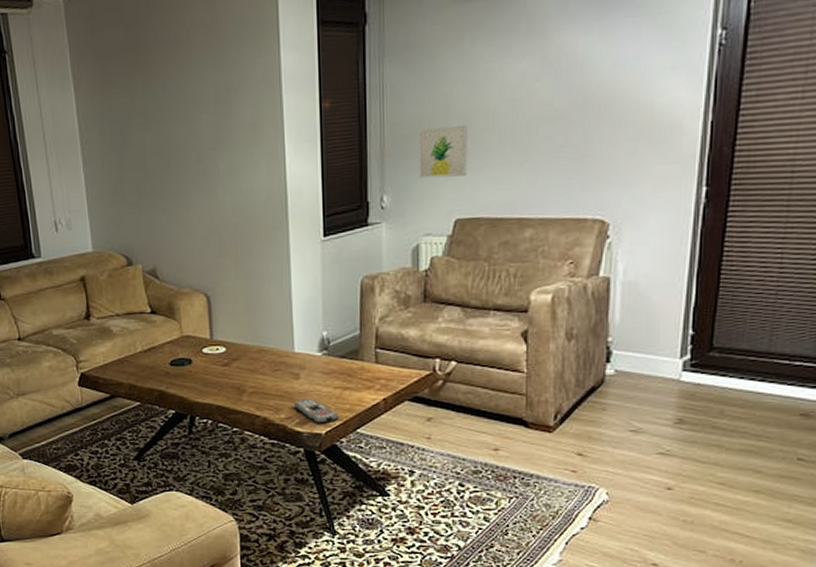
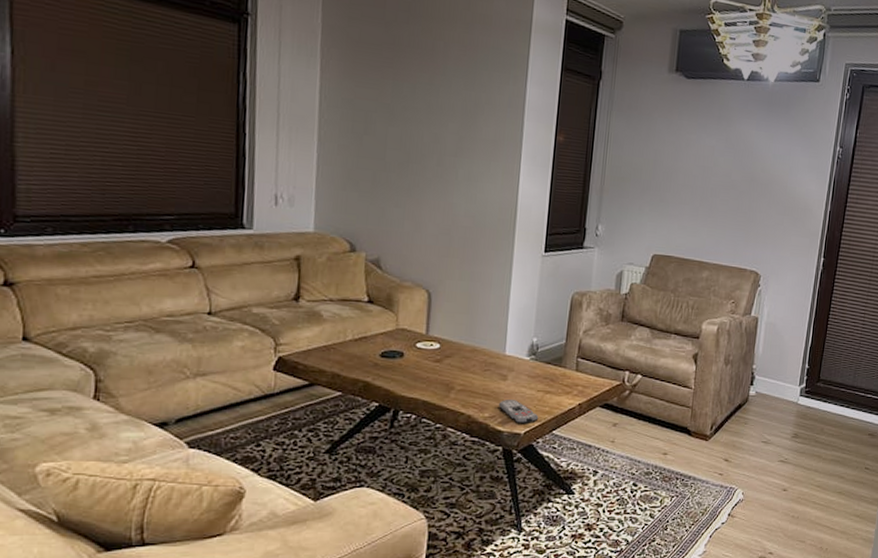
wall art: present [418,125,467,179] -> none [628,175,669,220]

